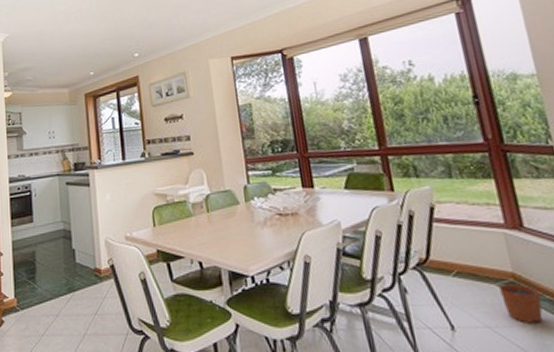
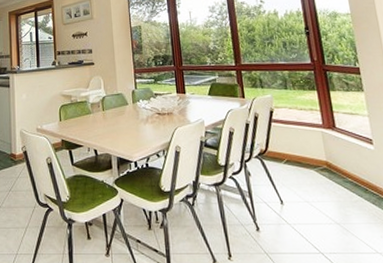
plant pot: present [499,275,543,324] -> none [316,163,346,199]

